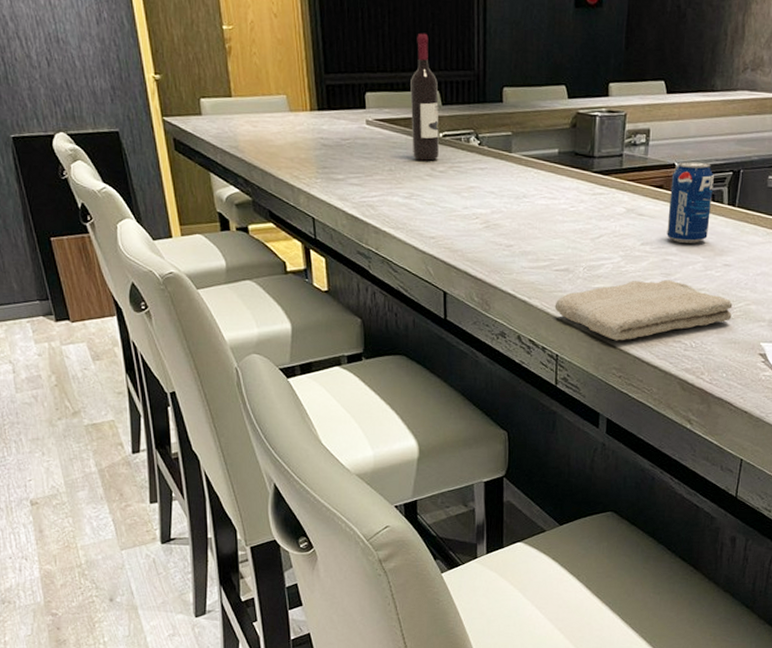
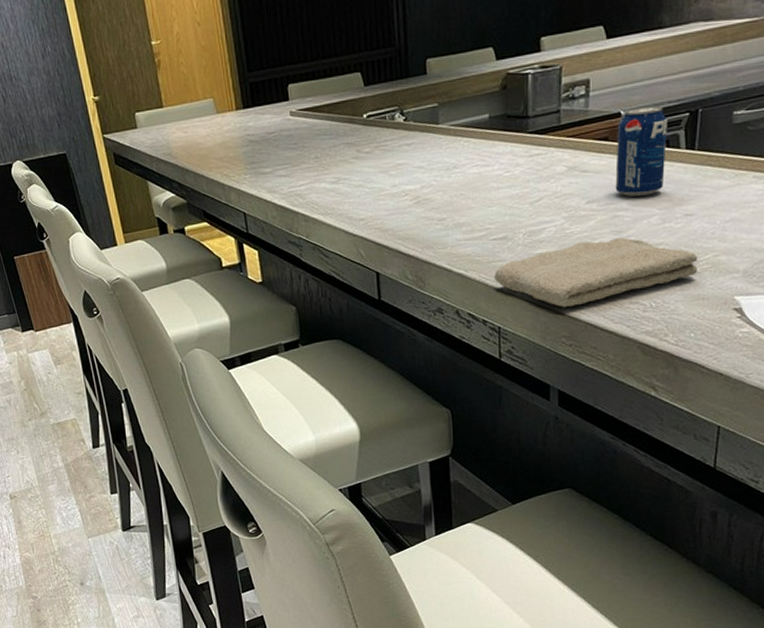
wine bottle: present [410,33,439,161] -> none [331,17,364,145]

